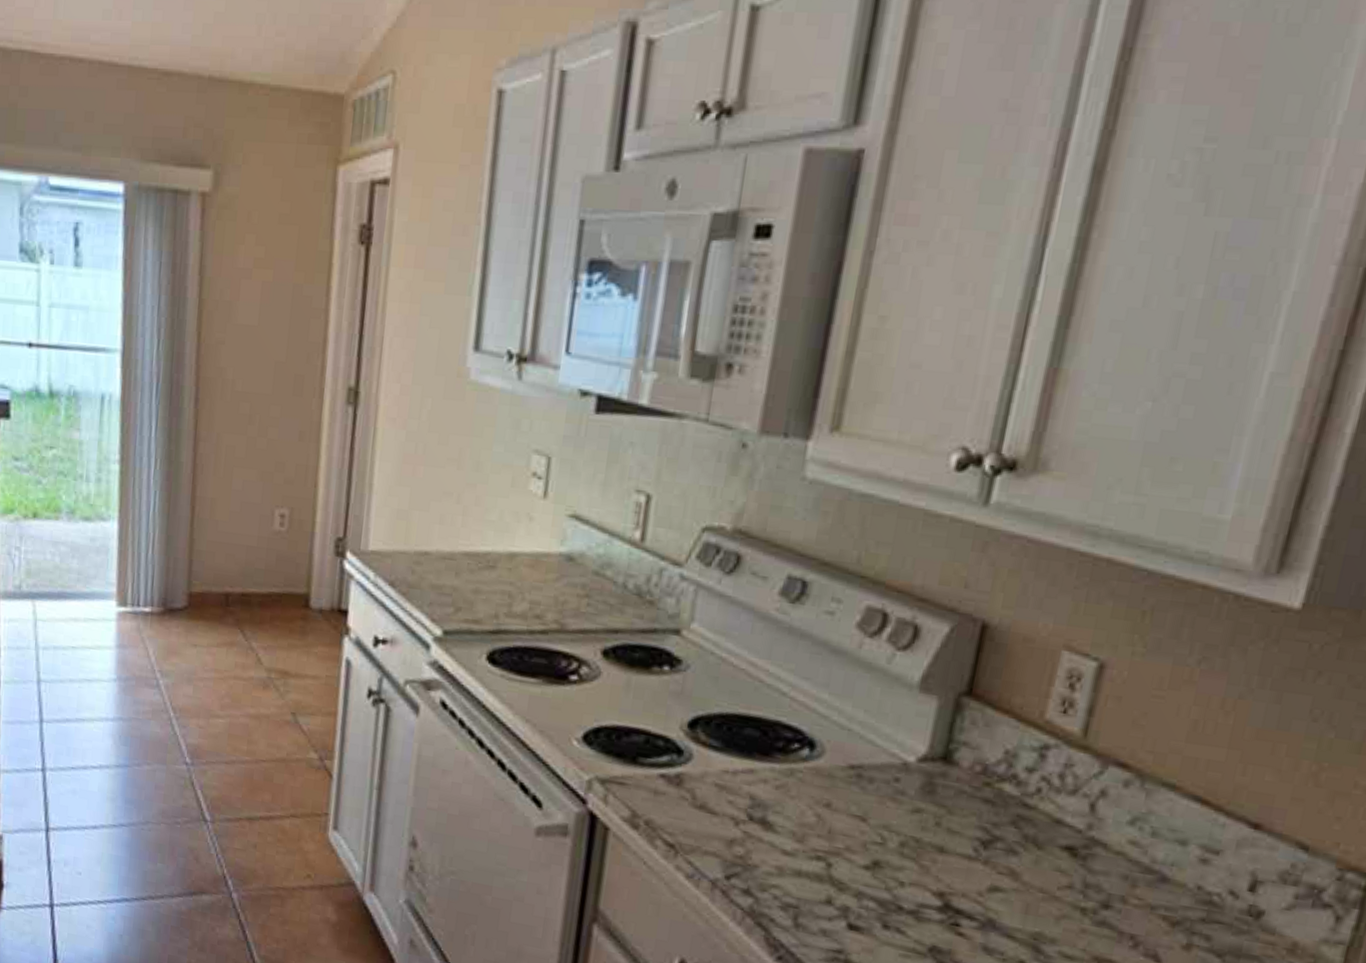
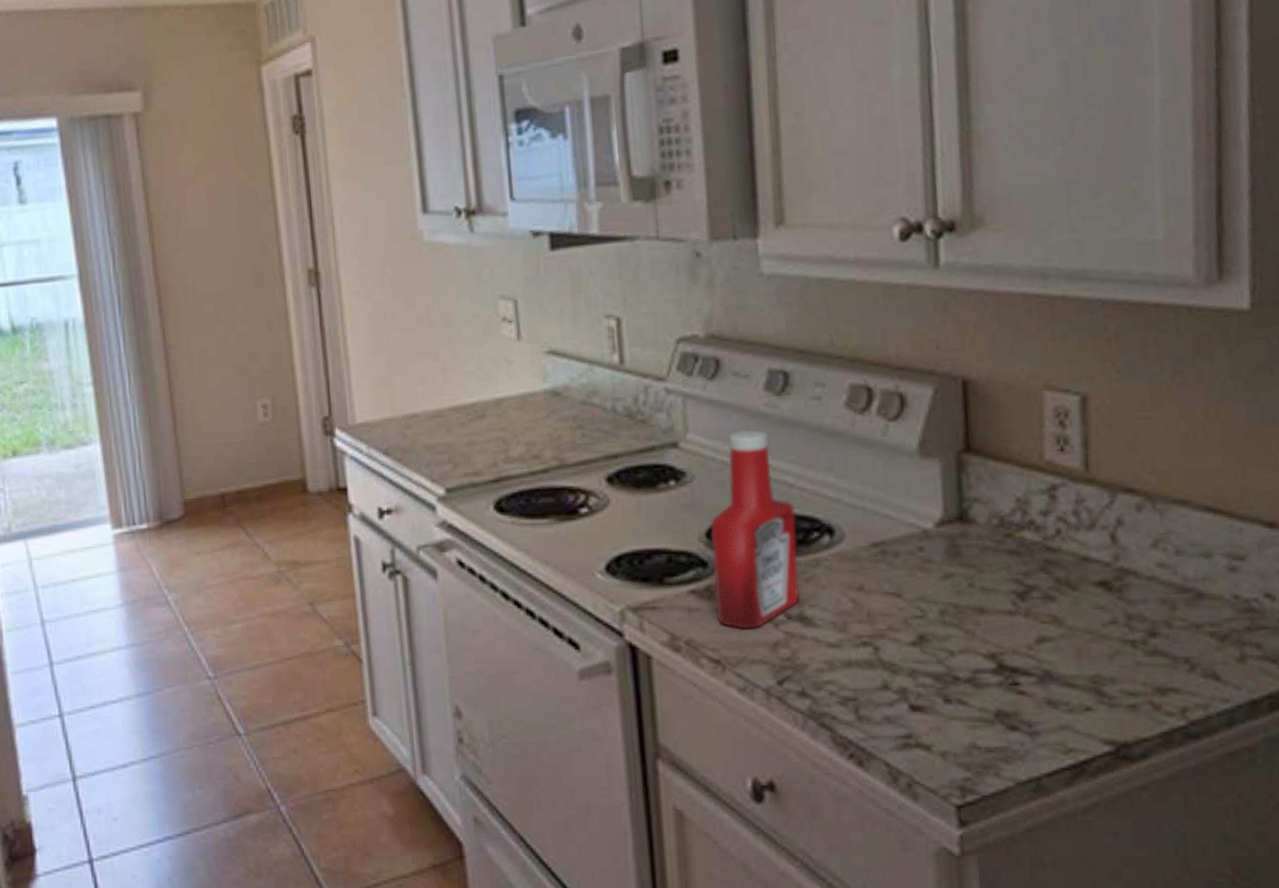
ketchup bottle: none [680,629,782,824] -> present [710,428,800,630]

